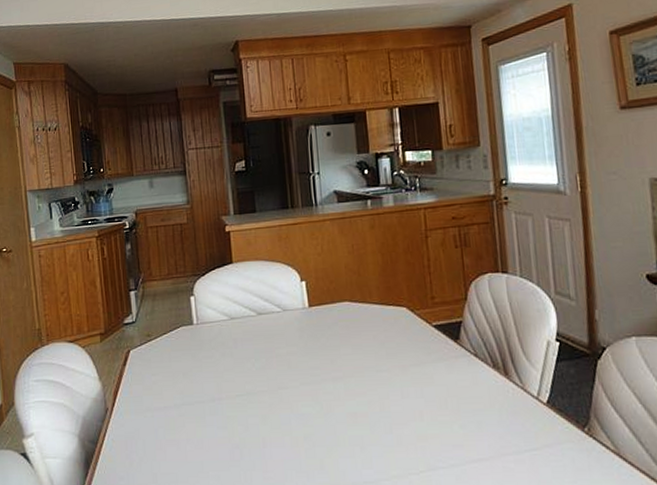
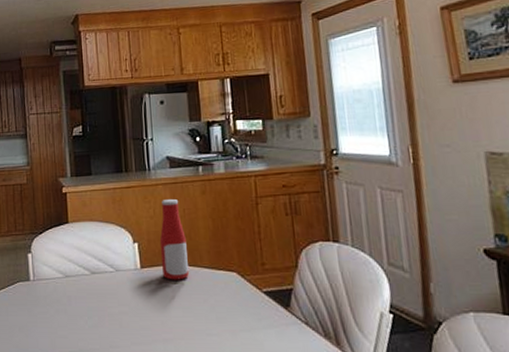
bottle: none [328,234,358,318] -> present [159,198,189,280]

